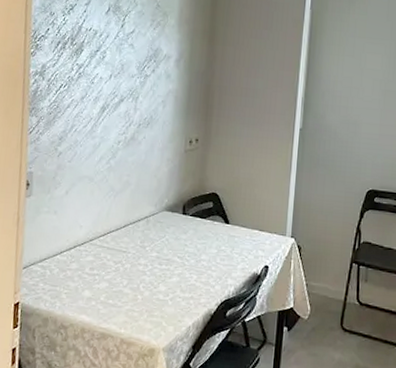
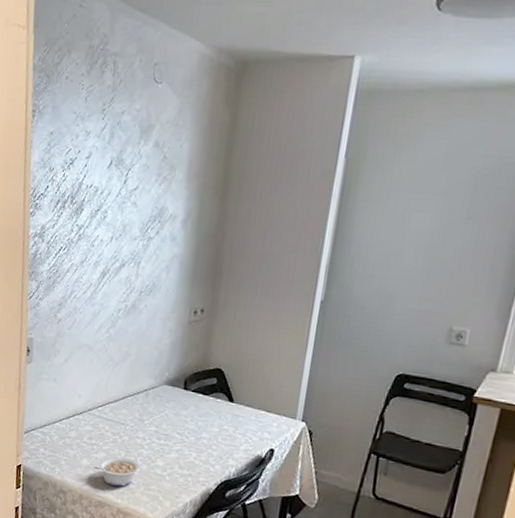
legume: none [95,285,142,316] -> present [93,456,140,487]

